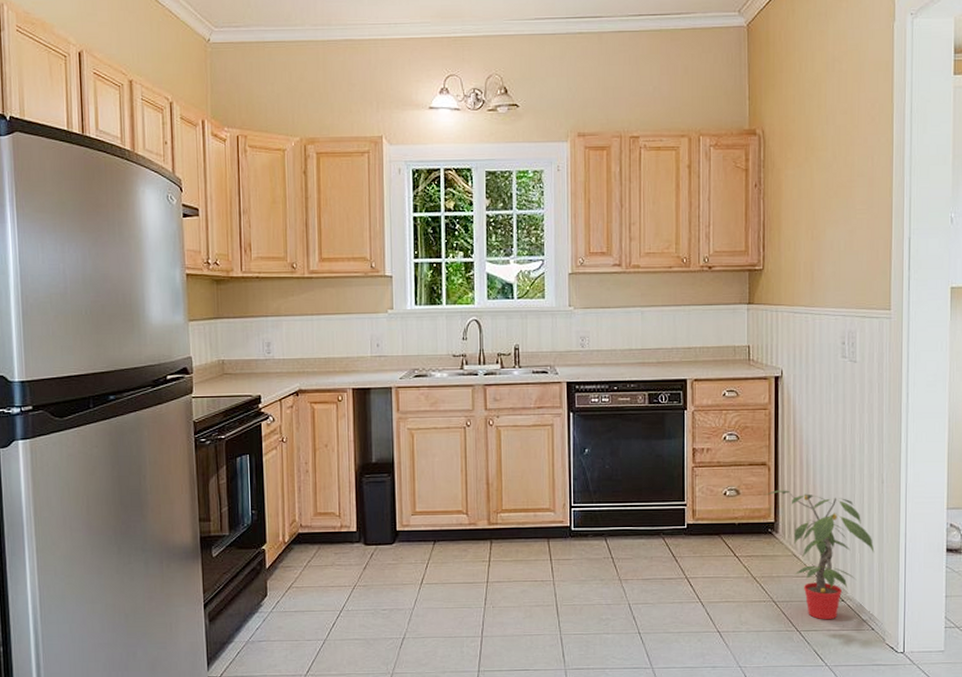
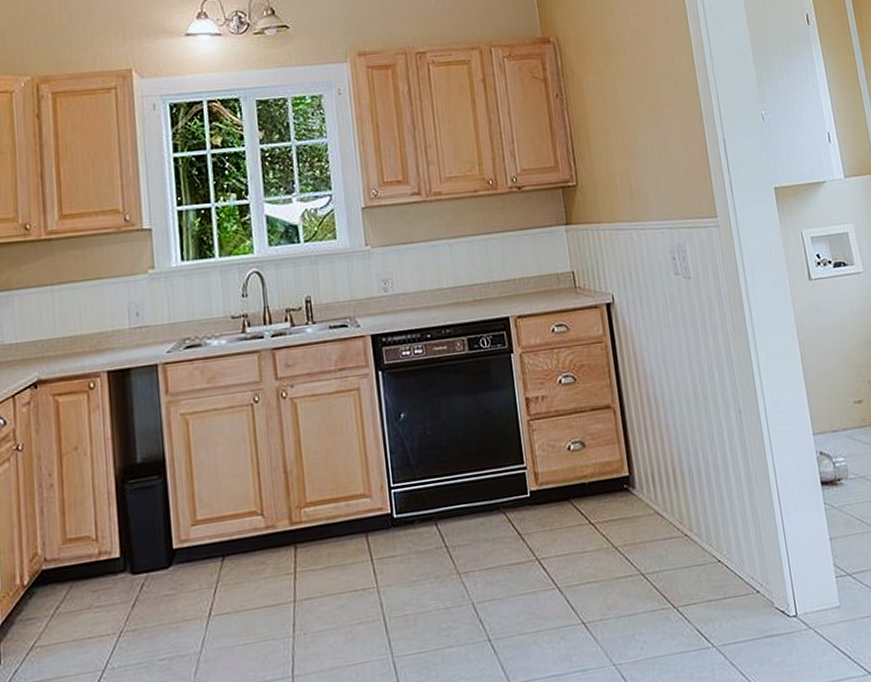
potted plant: present [766,490,875,620] -> none [615,435,745,589]

